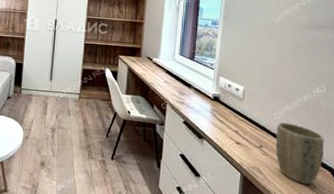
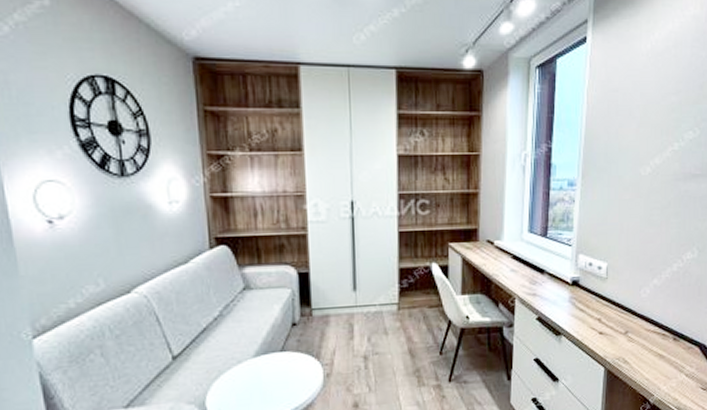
plant pot: present [276,122,325,186] -> none [643,299,694,367]

